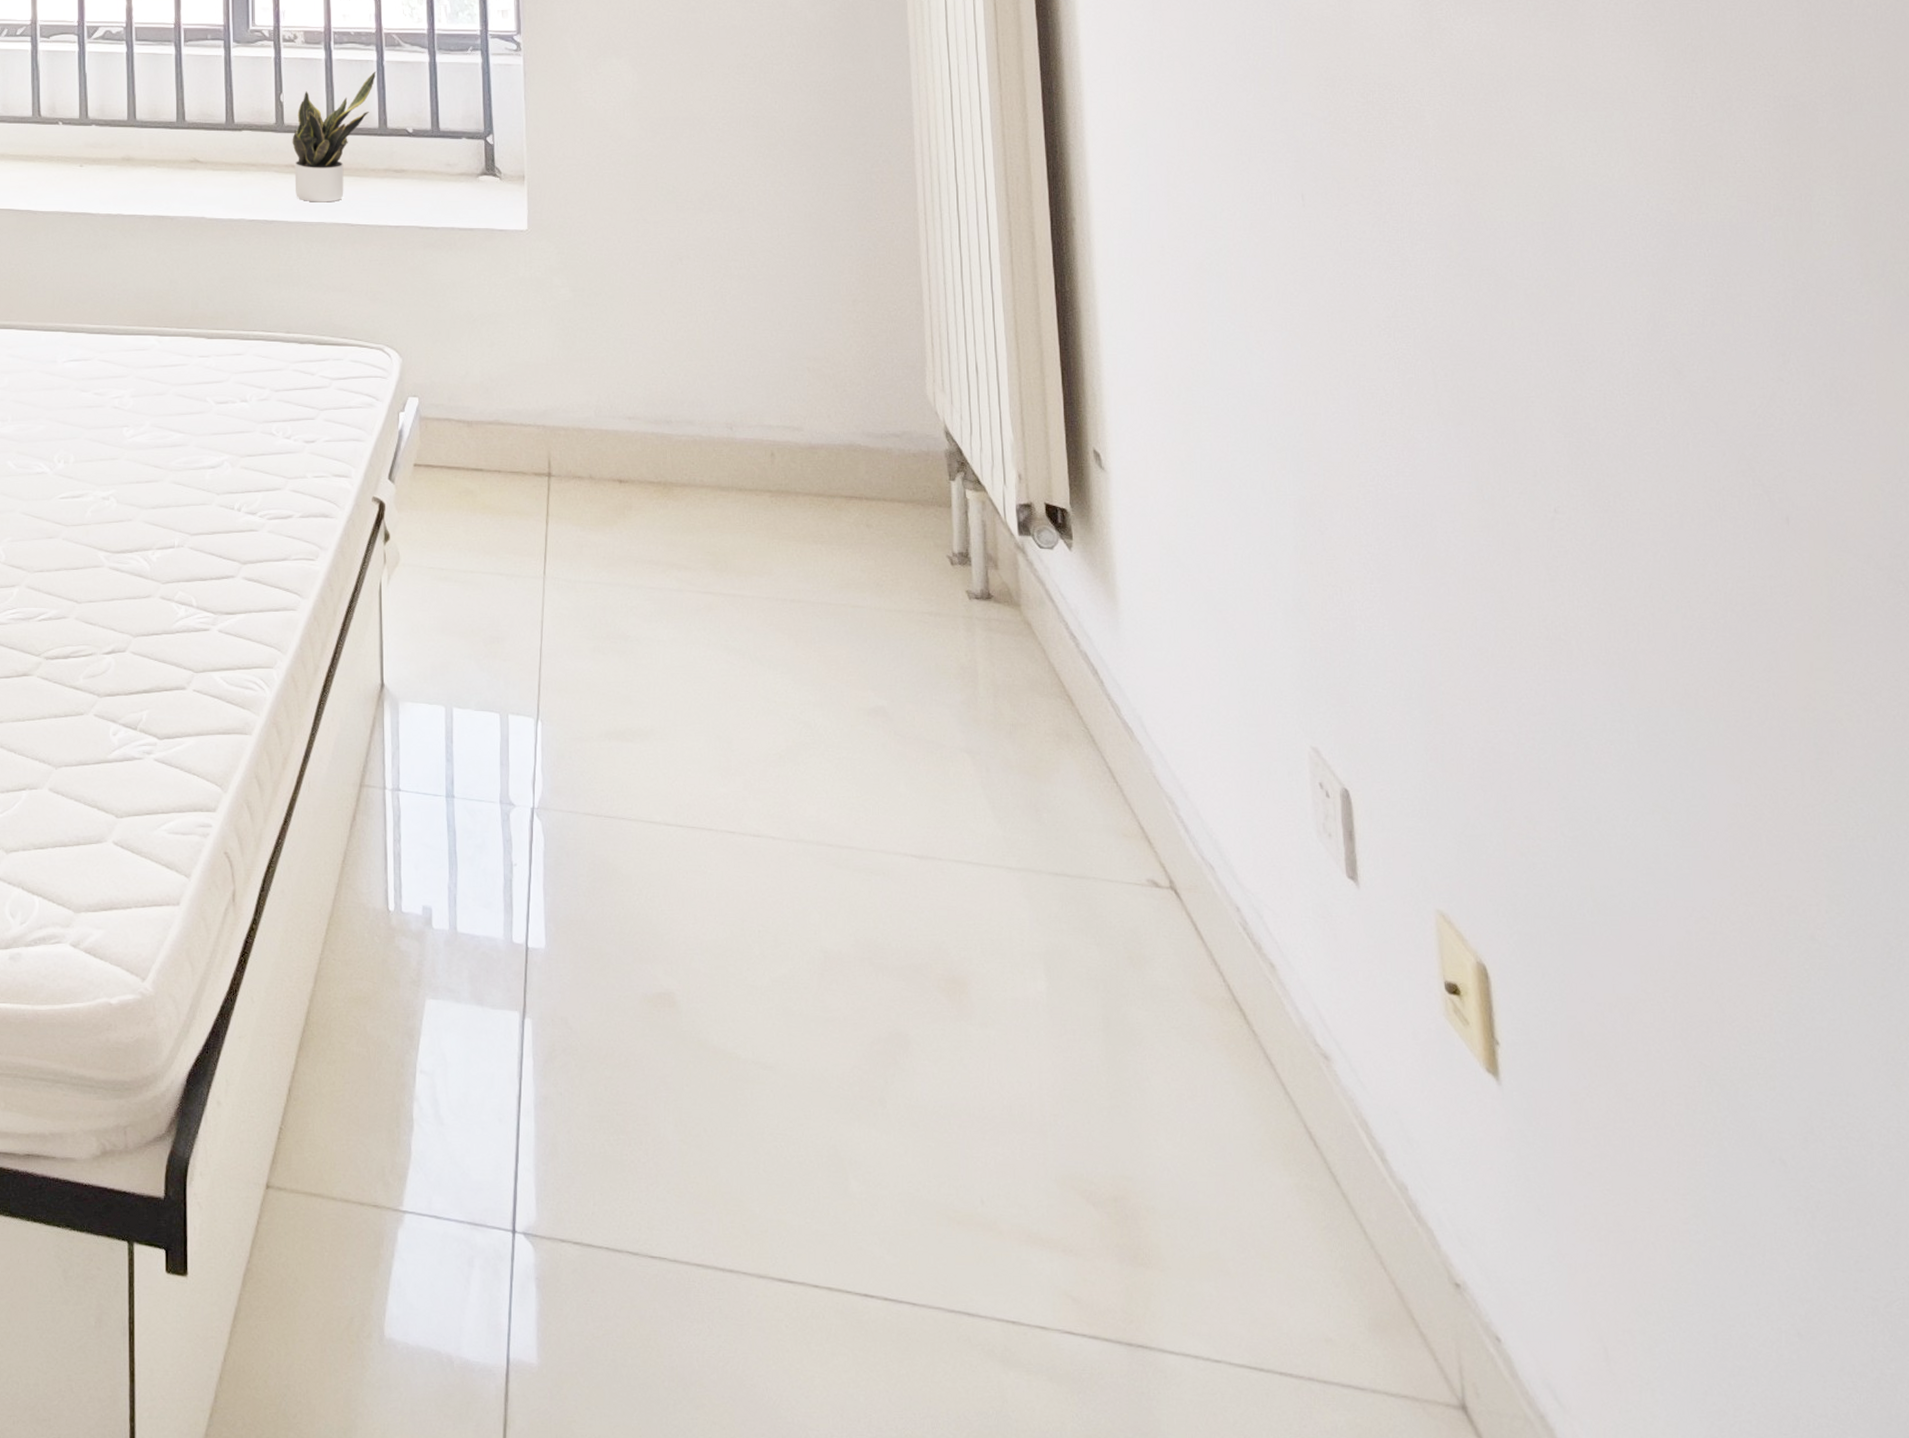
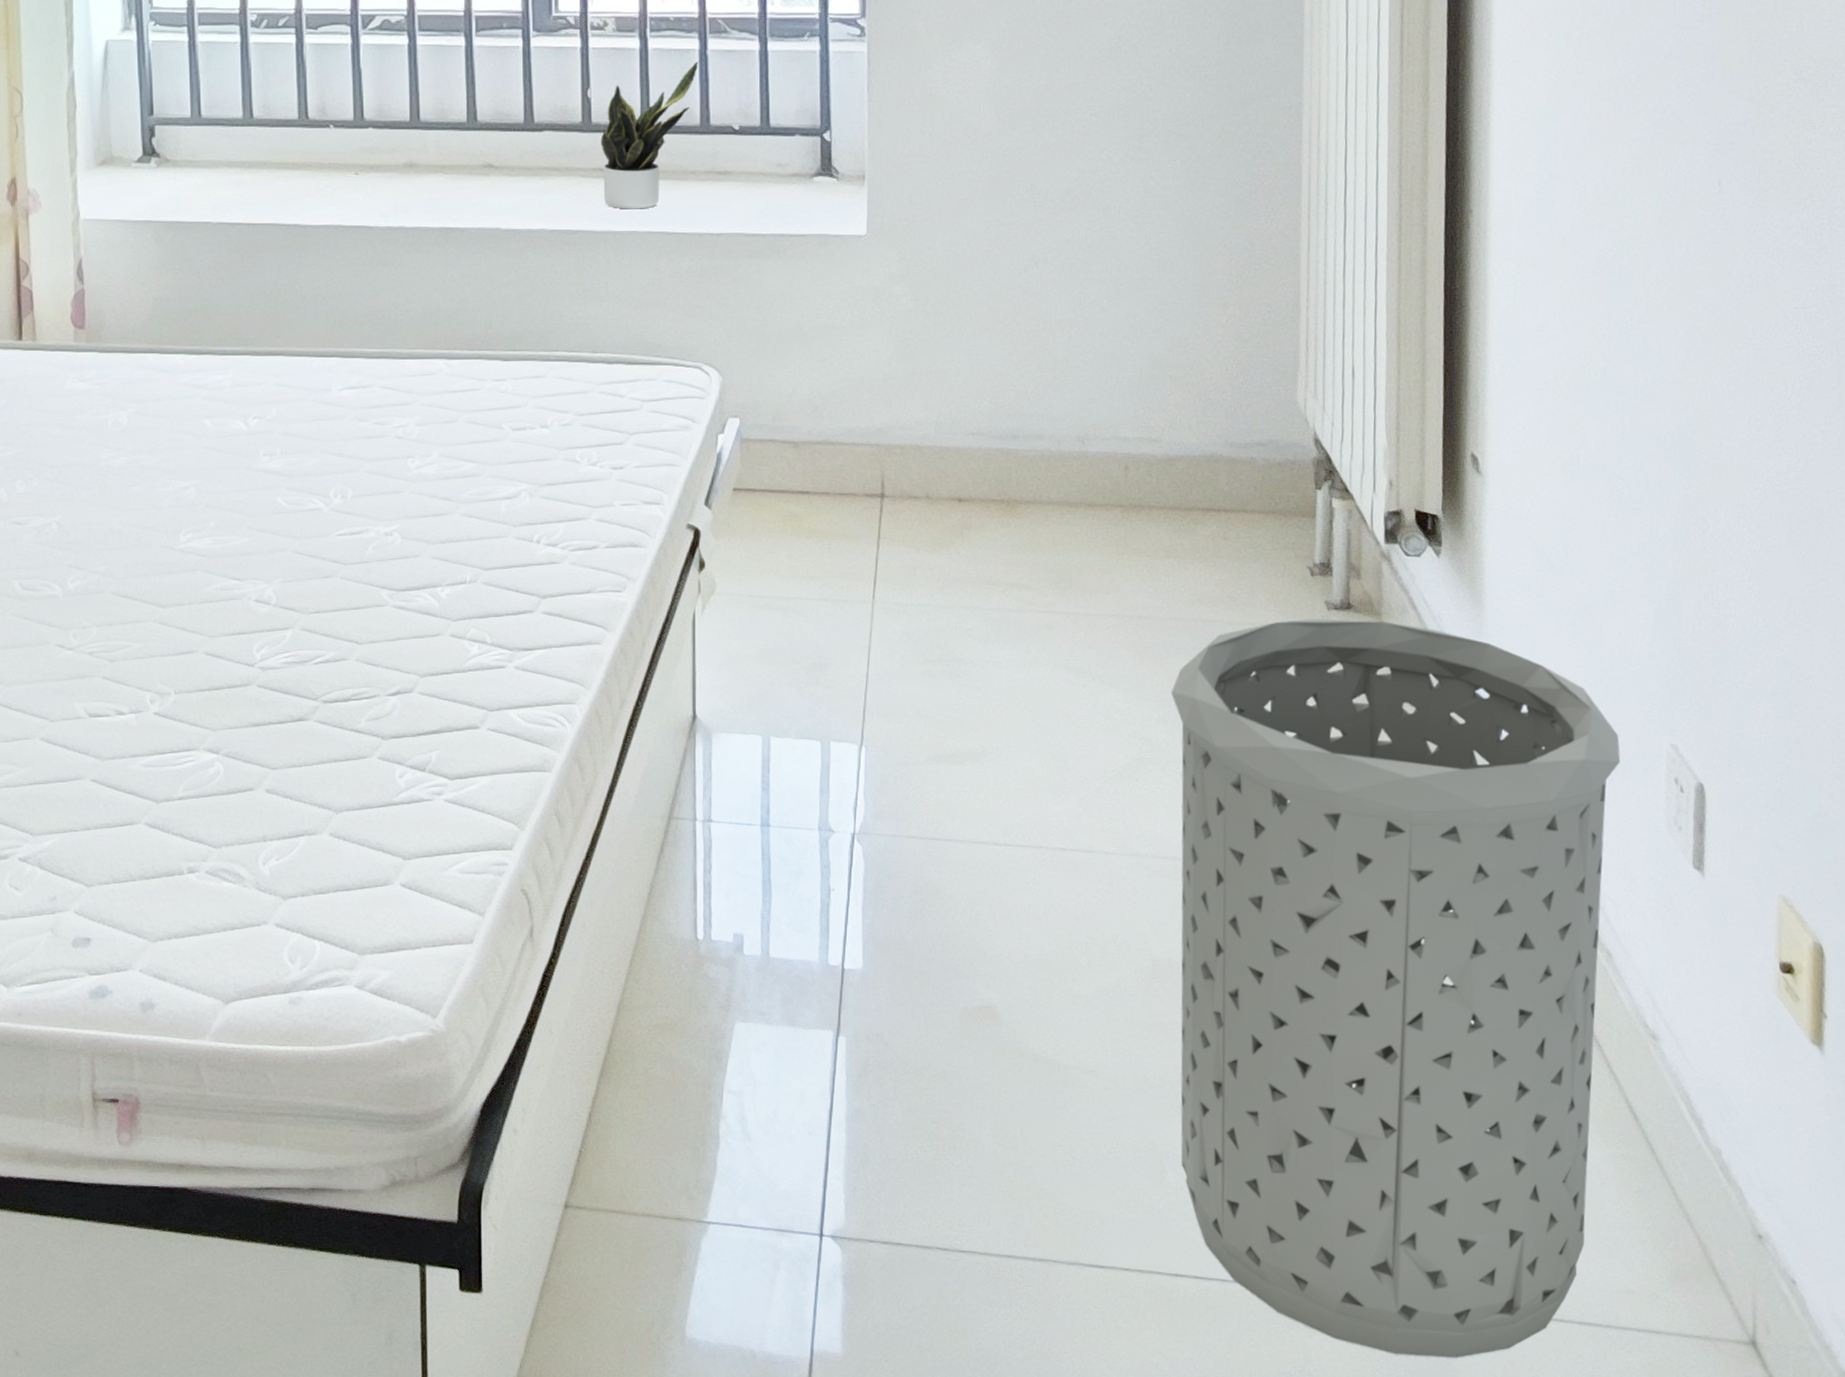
laundry basket: none [825,608,1277,1406] -> present [1170,619,1621,1358]

